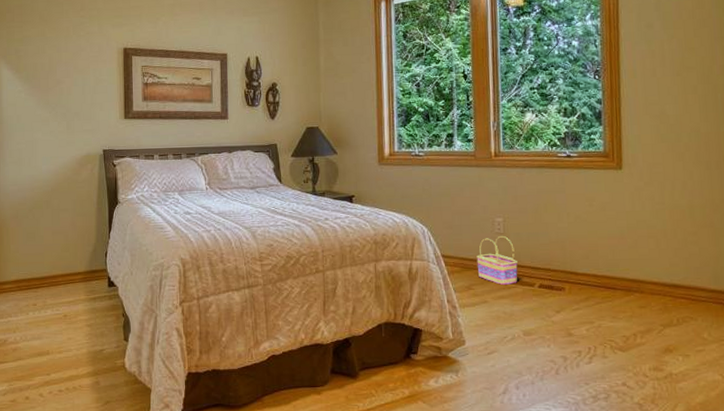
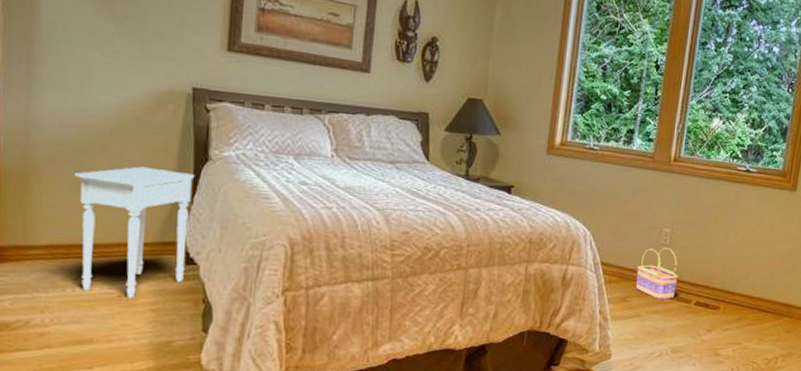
nightstand: none [30,214,110,316] -> present [74,166,195,298]

